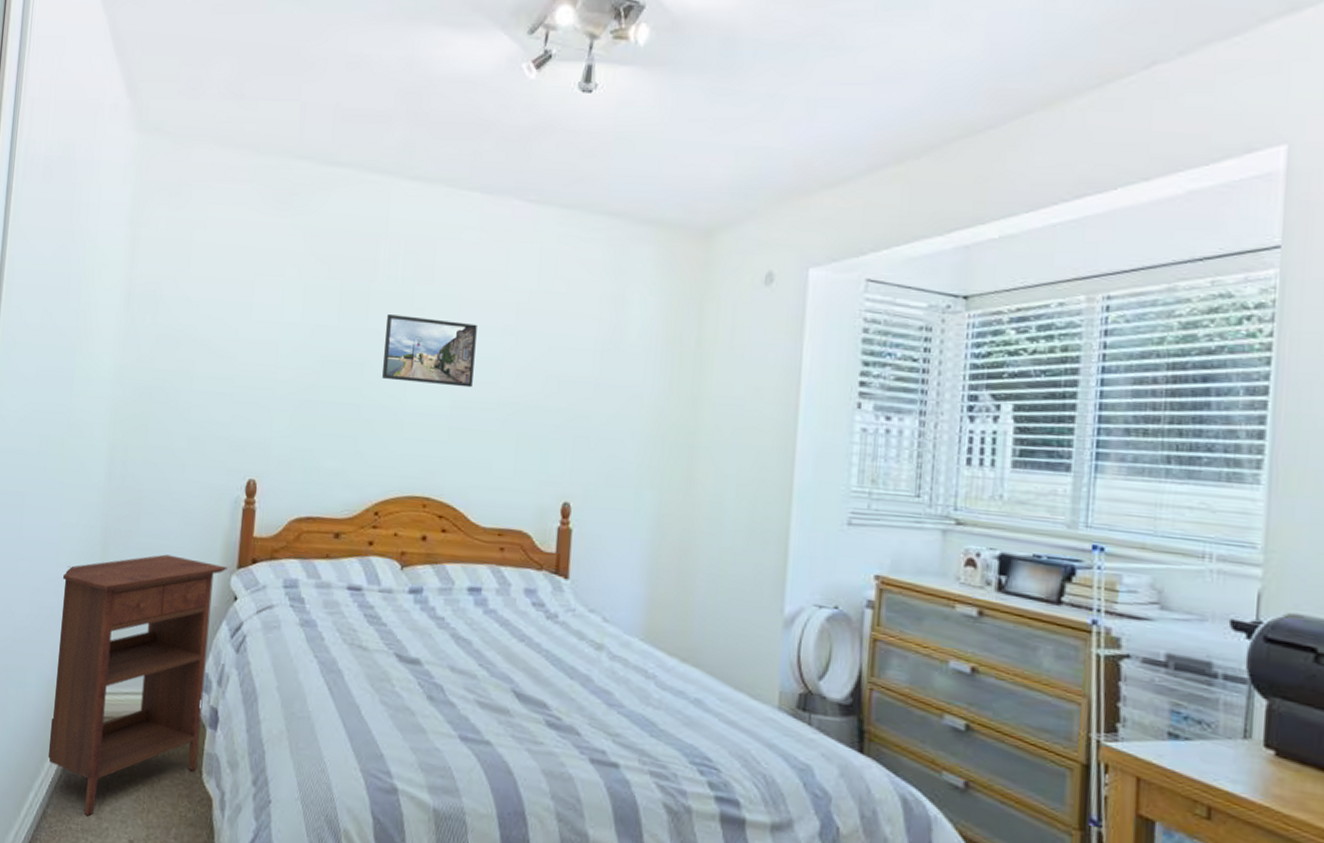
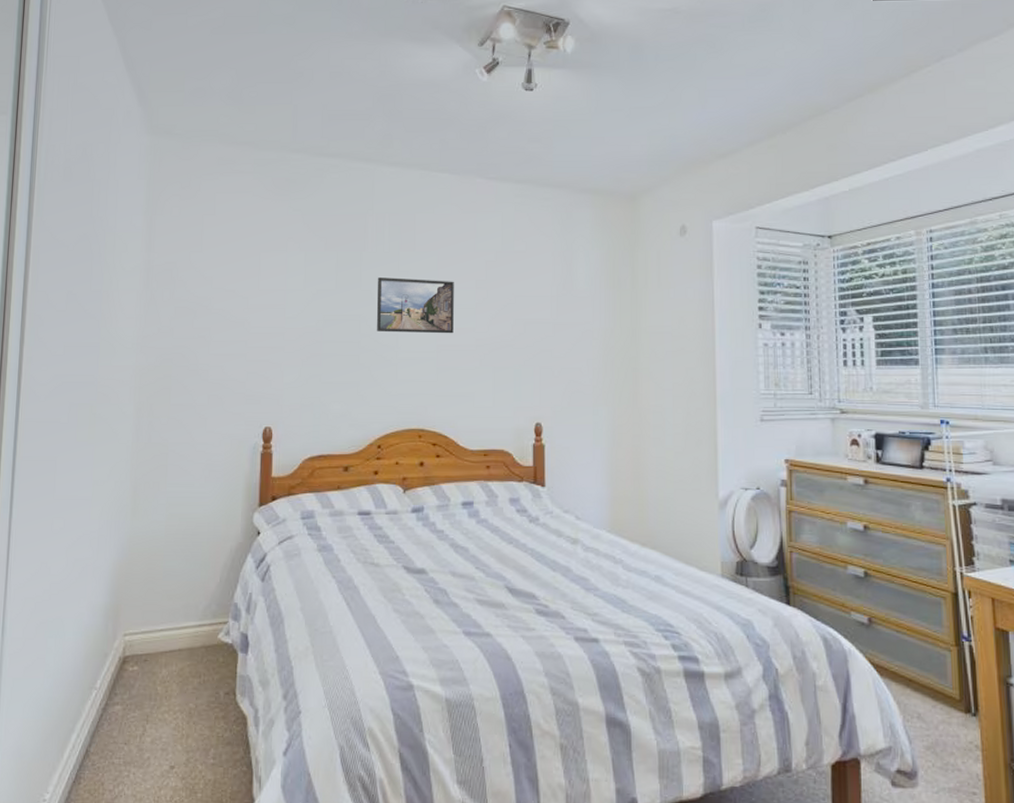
nightstand: present [48,554,227,817] -> none [89,500,250,750]

